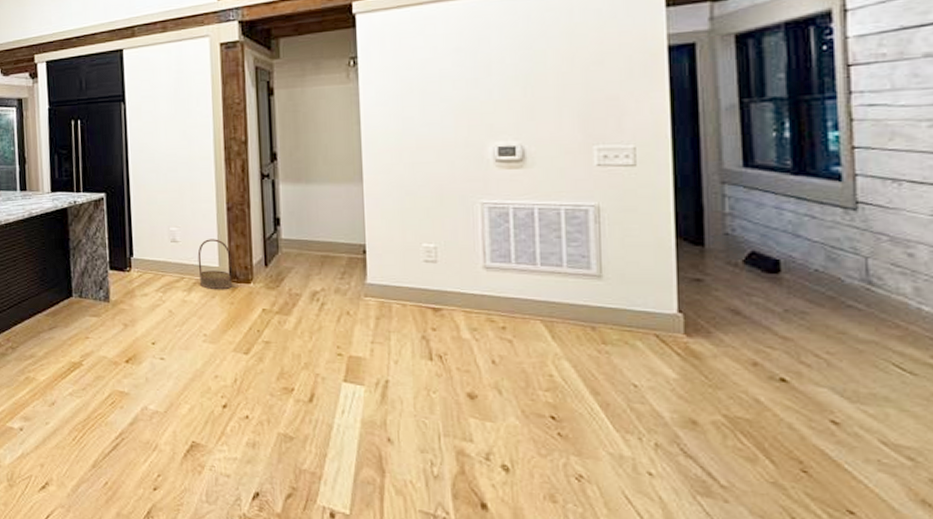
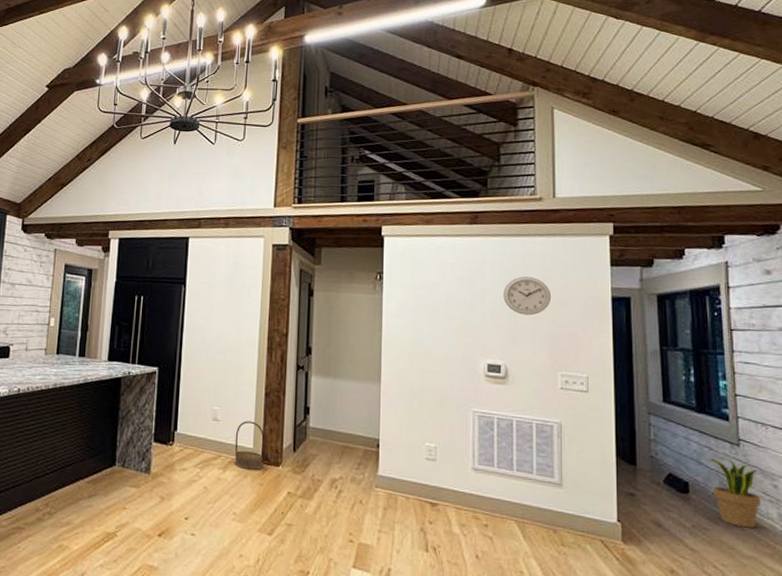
wall clock: none [515,35,582,84] -> present [503,276,552,315]
potted plant: none [808,227,892,308] -> present [707,457,763,529]

